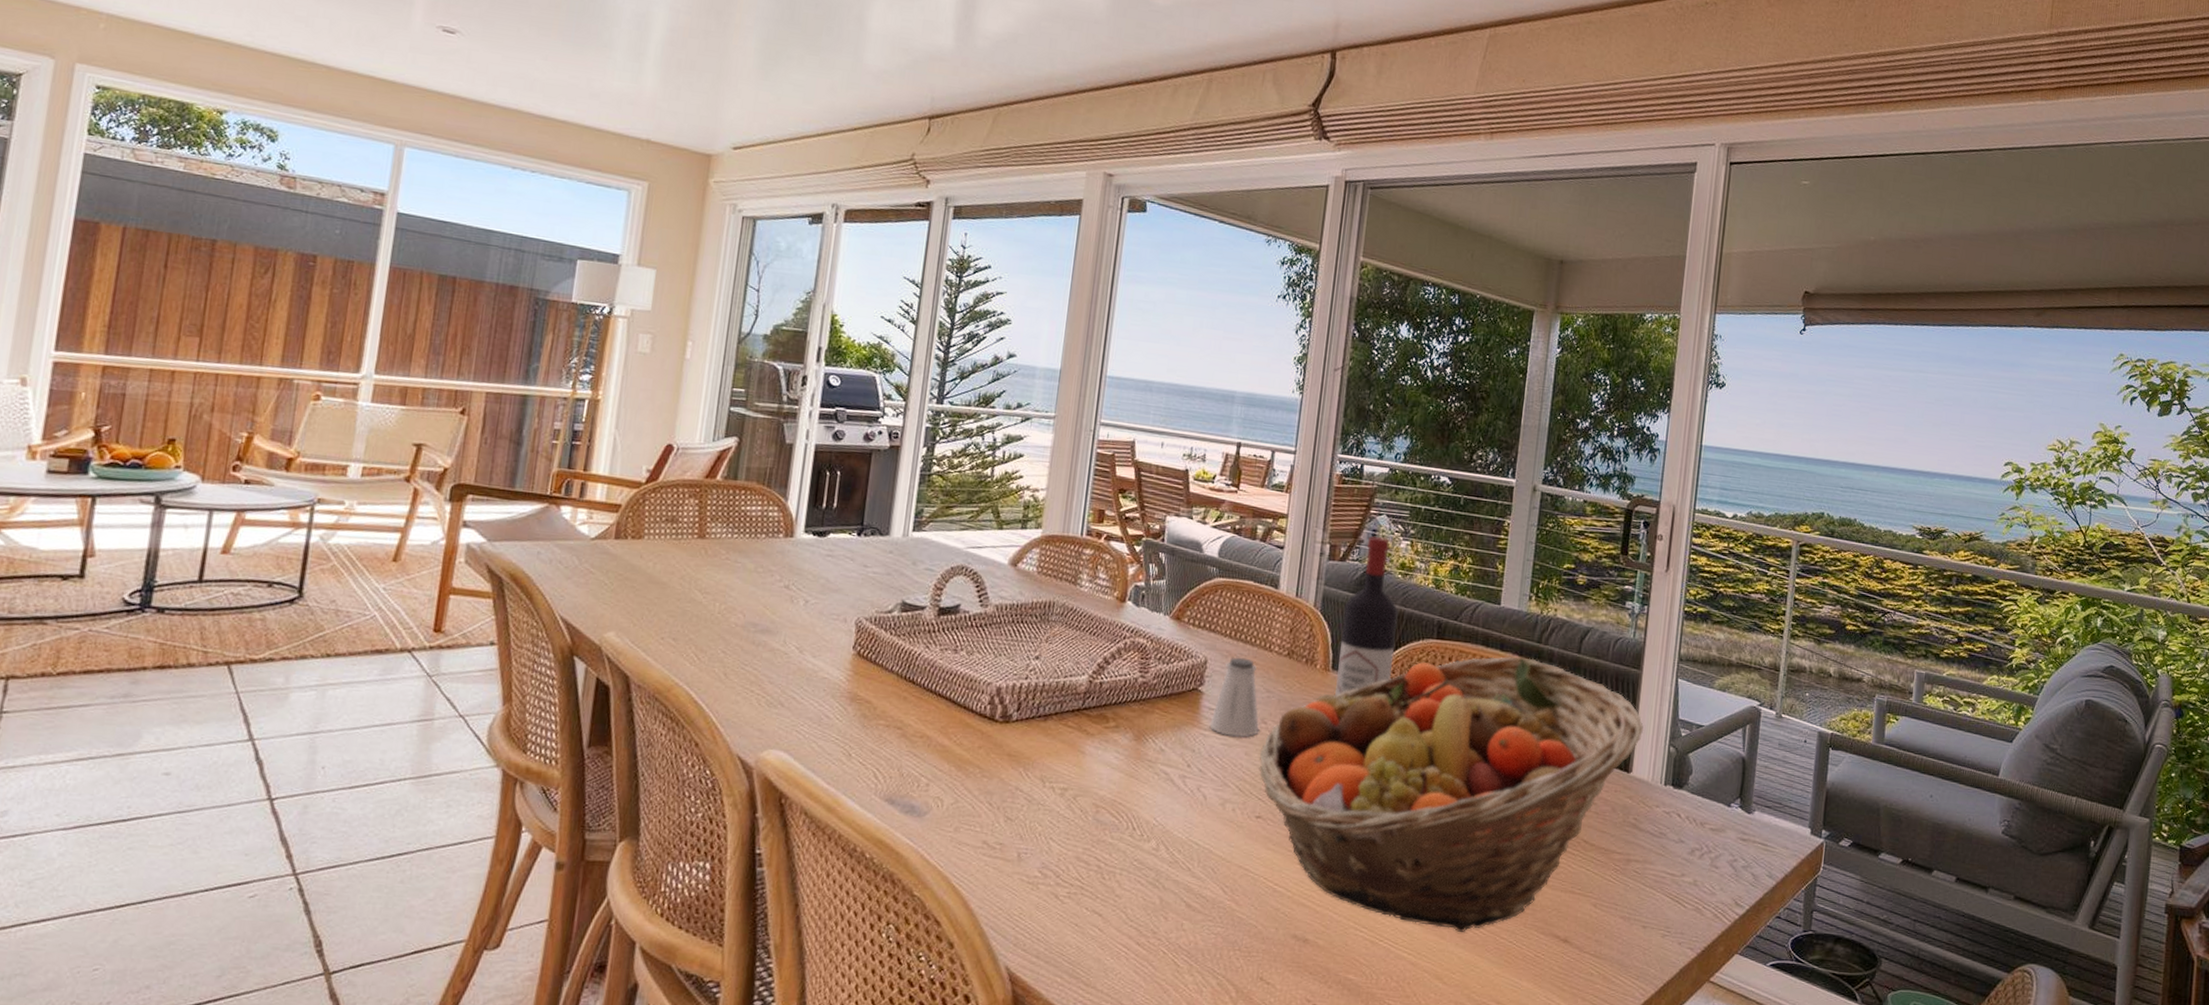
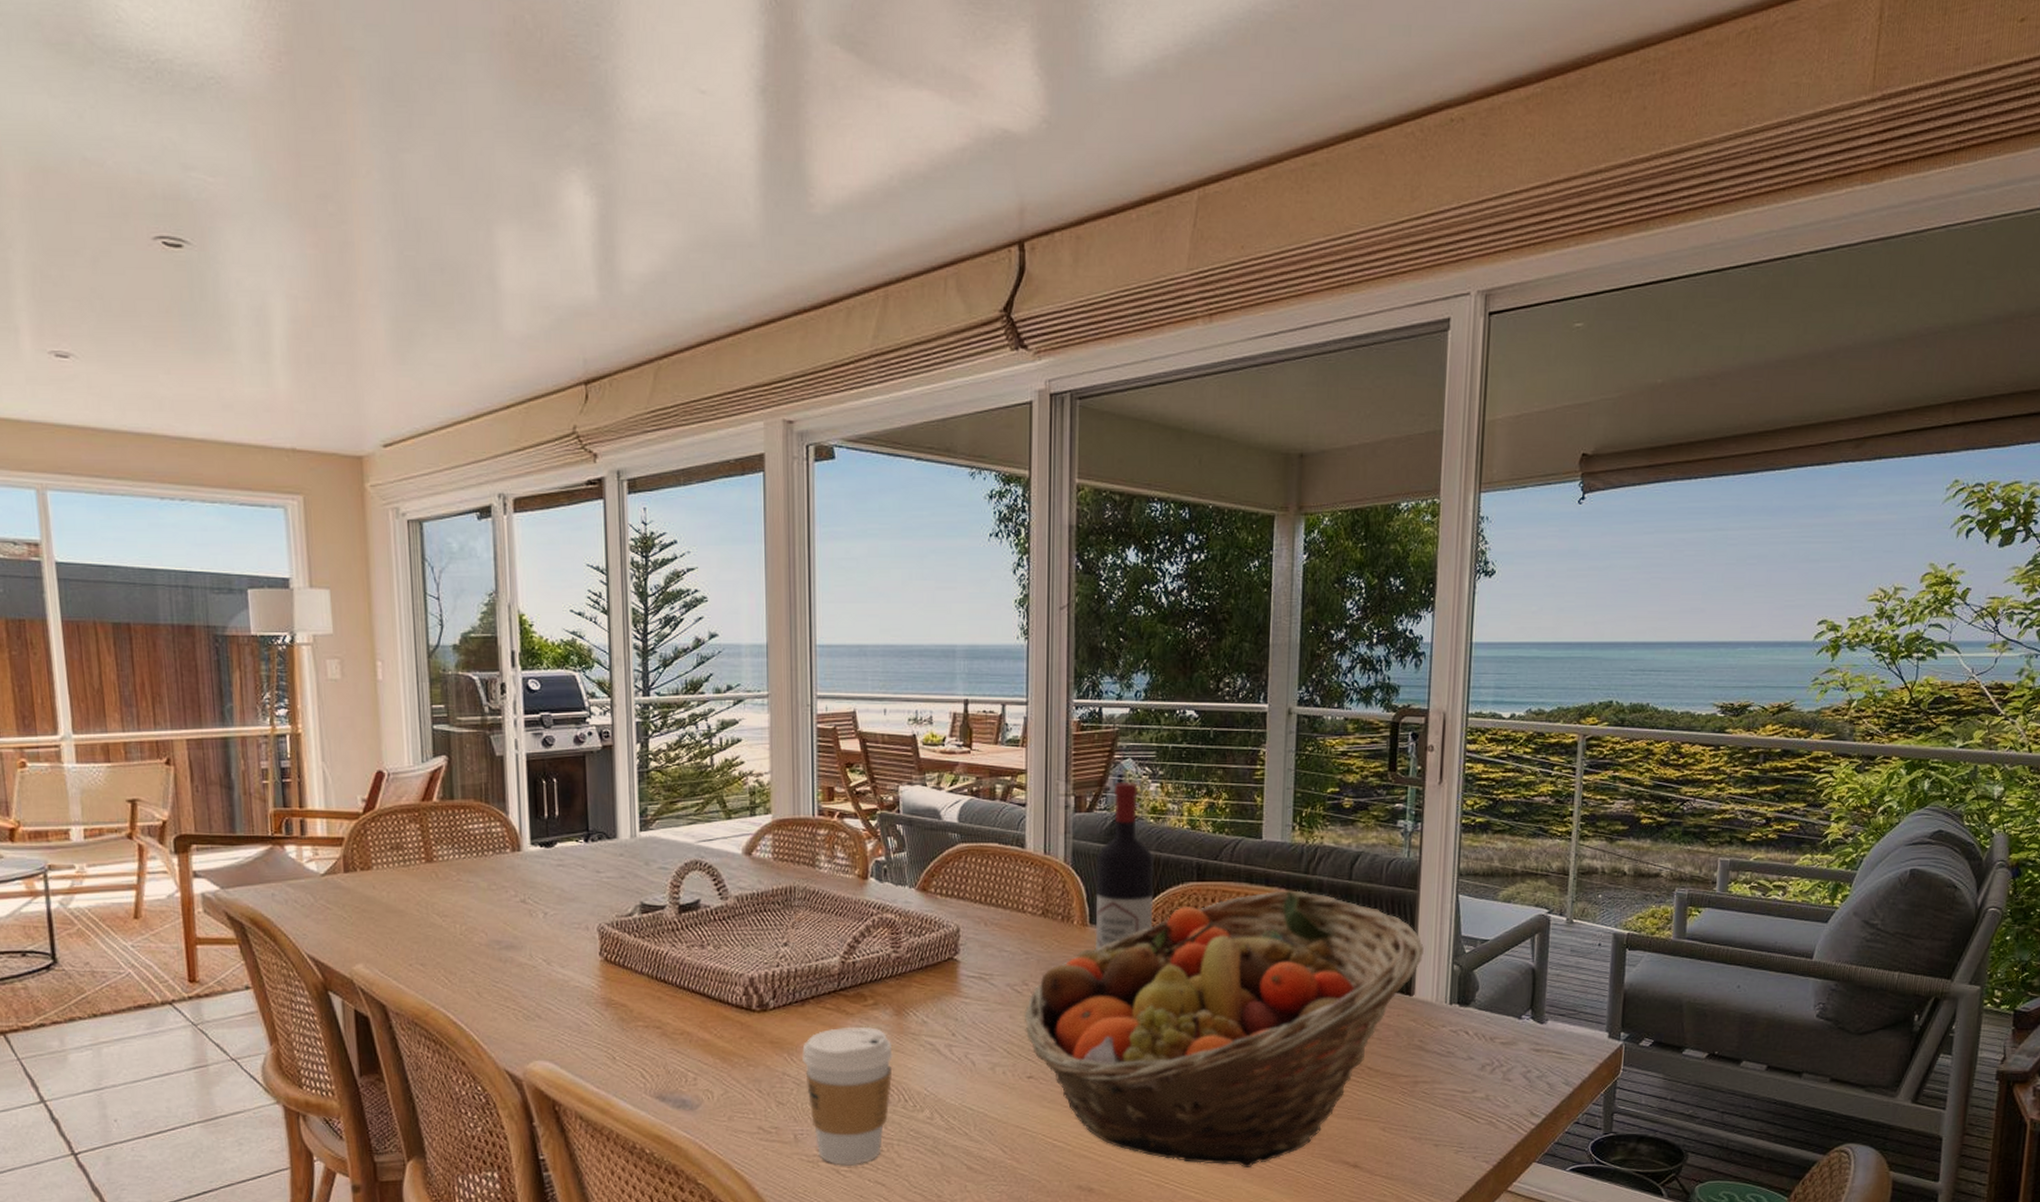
coffee cup: none [1037,747,1127,890] -> present [802,1026,893,1165]
saltshaker: present [1209,657,1260,737] -> none [970,922,1021,1001]

